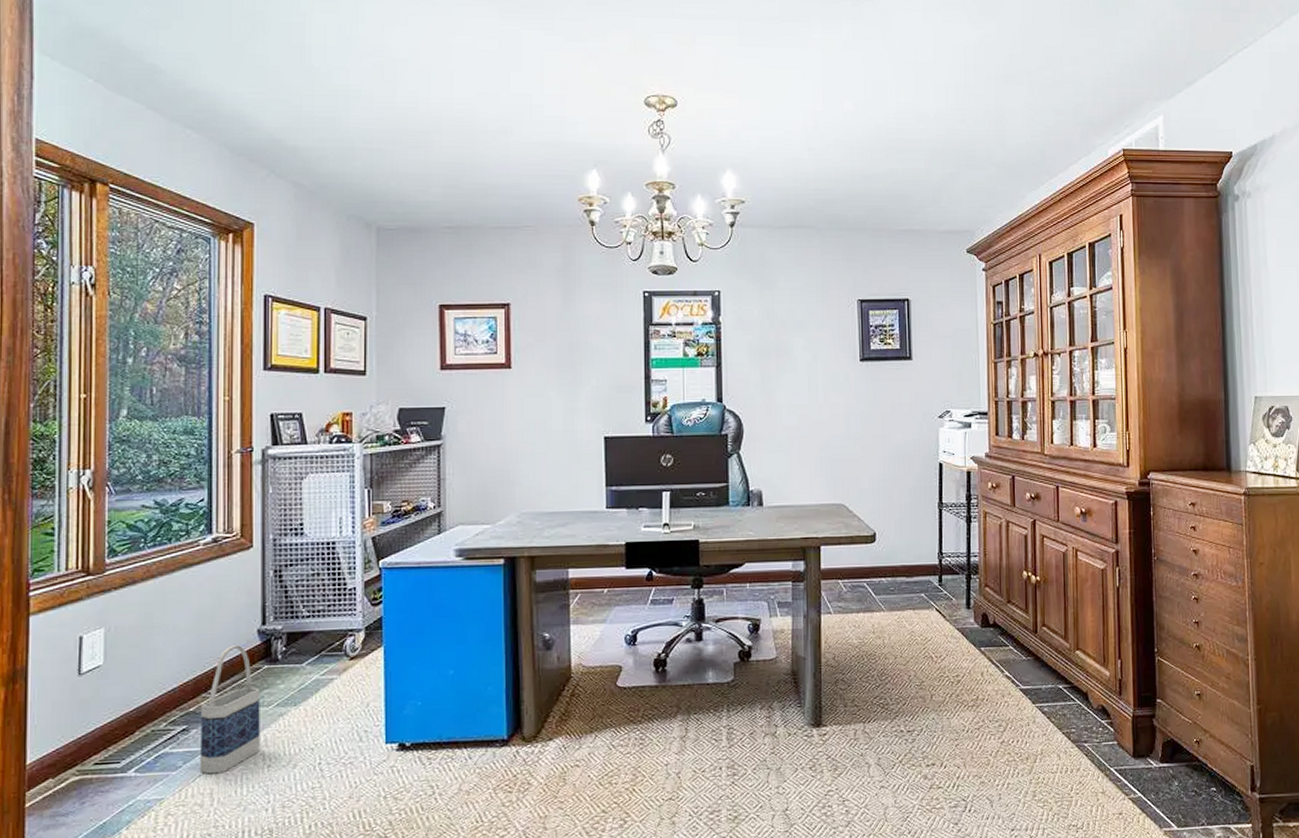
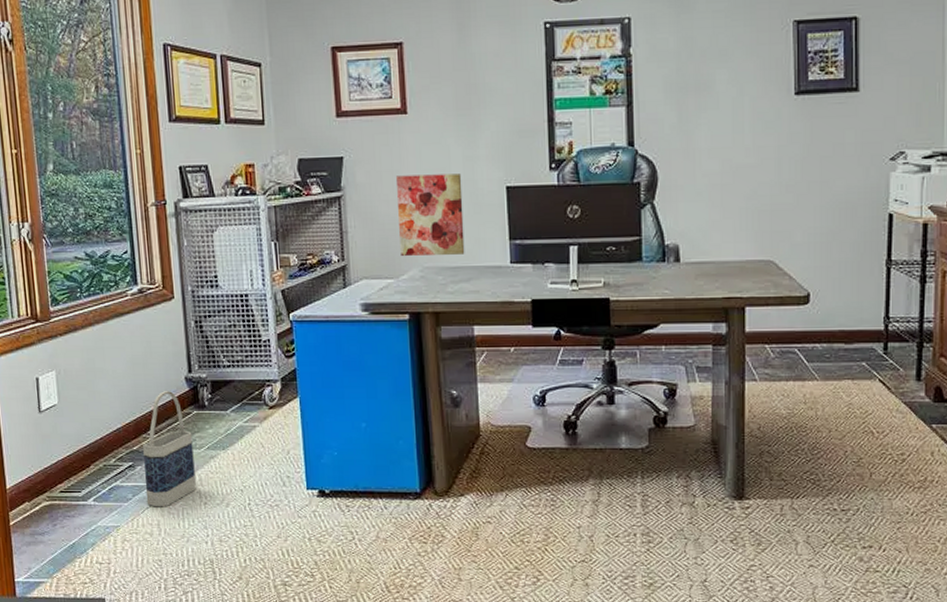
wall art: none [497,424,562,502] -> present [395,173,465,256]

